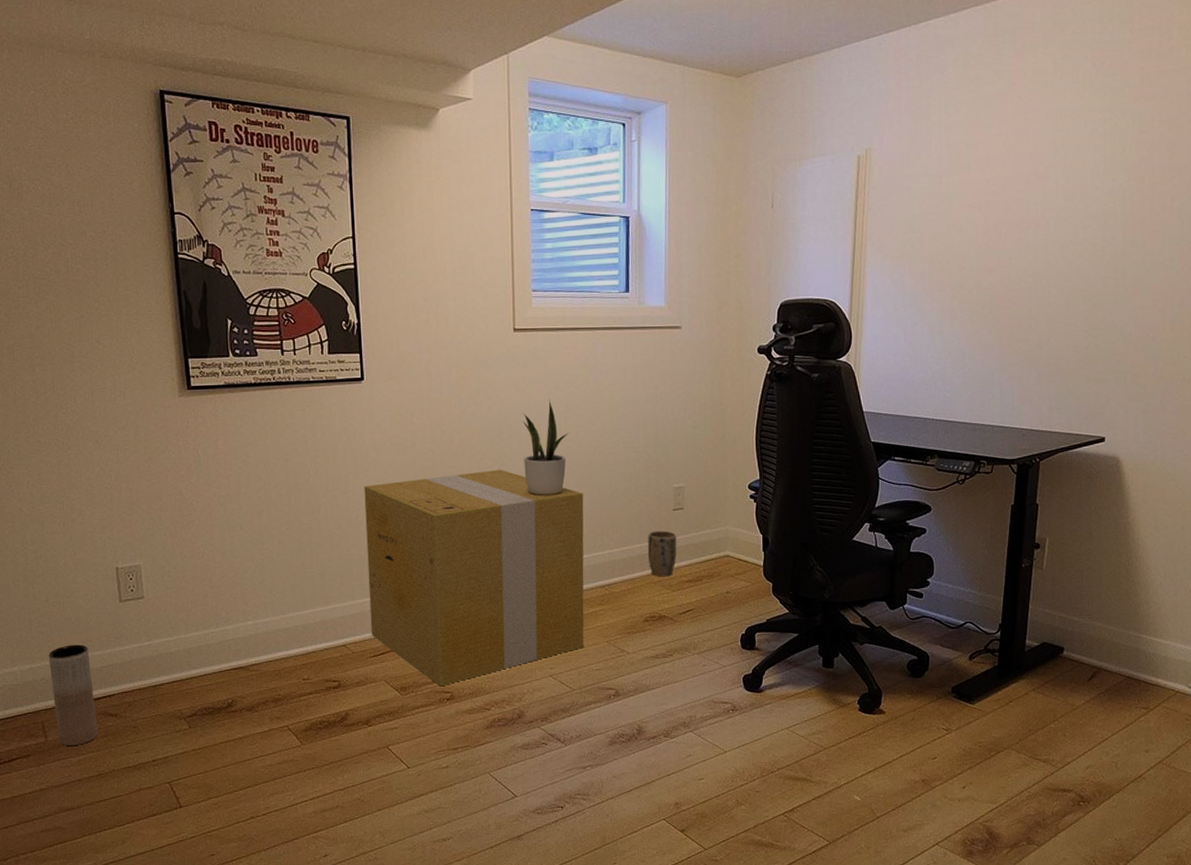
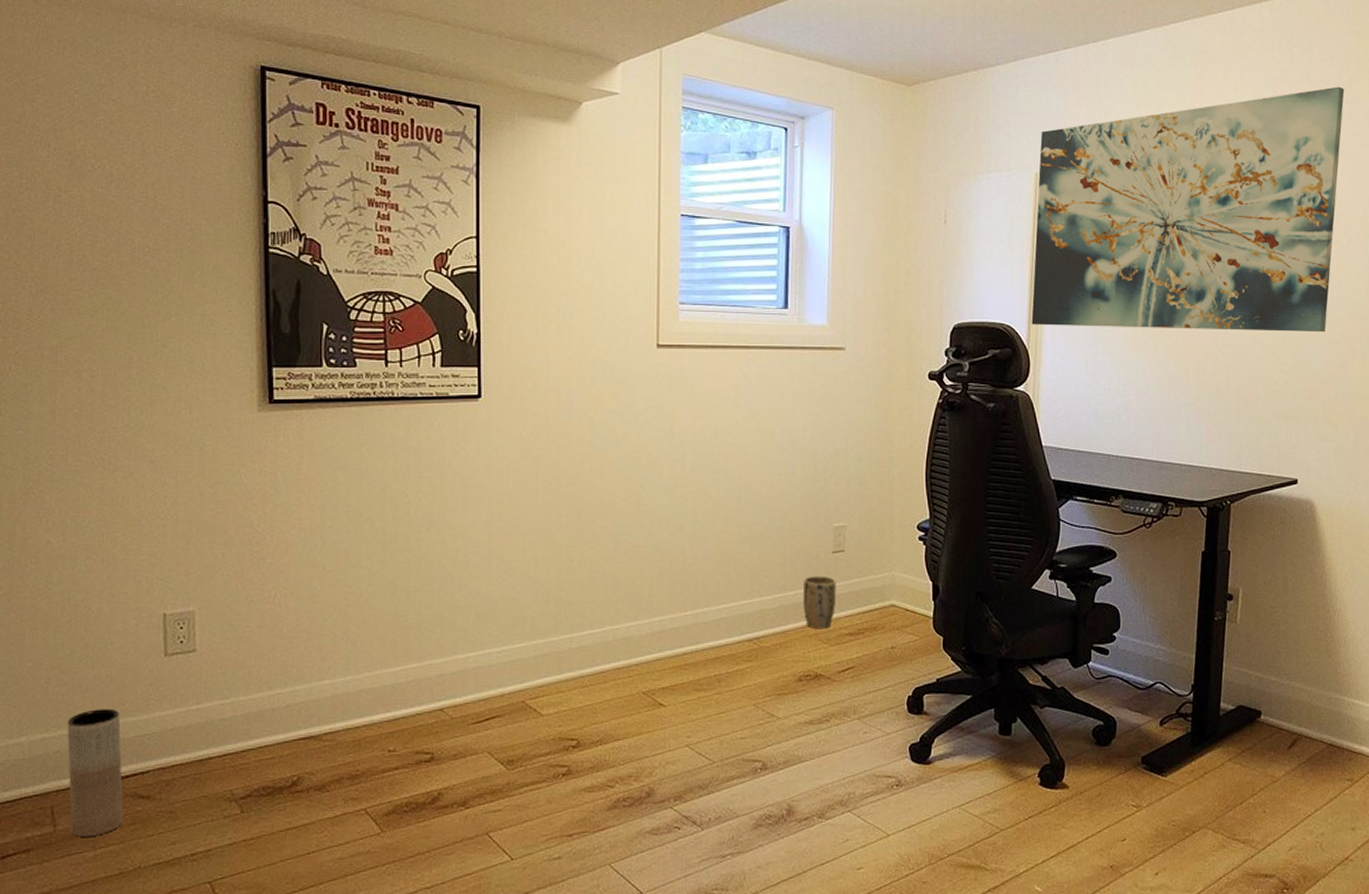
cardboard box: present [364,469,584,687] -> none [475,503,731,759]
potted plant: present [522,400,569,496] -> none [663,425,716,535]
wall art: none [853,55,1165,301] -> present [1031,86,1345,333]

